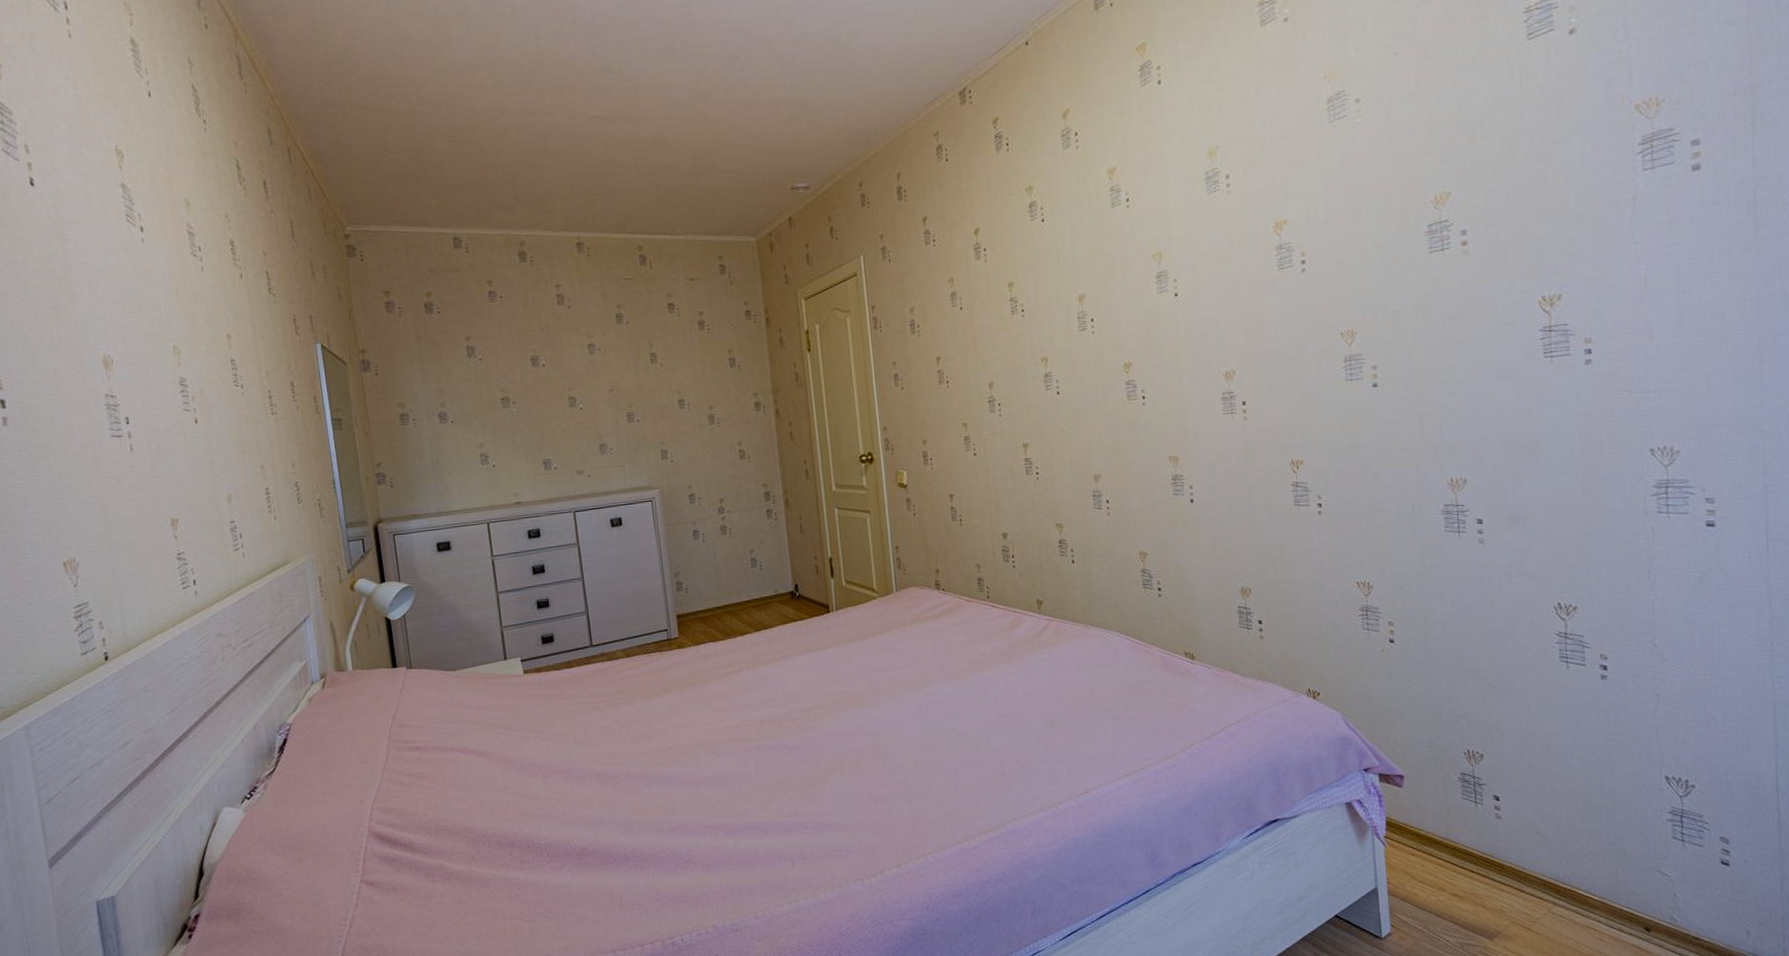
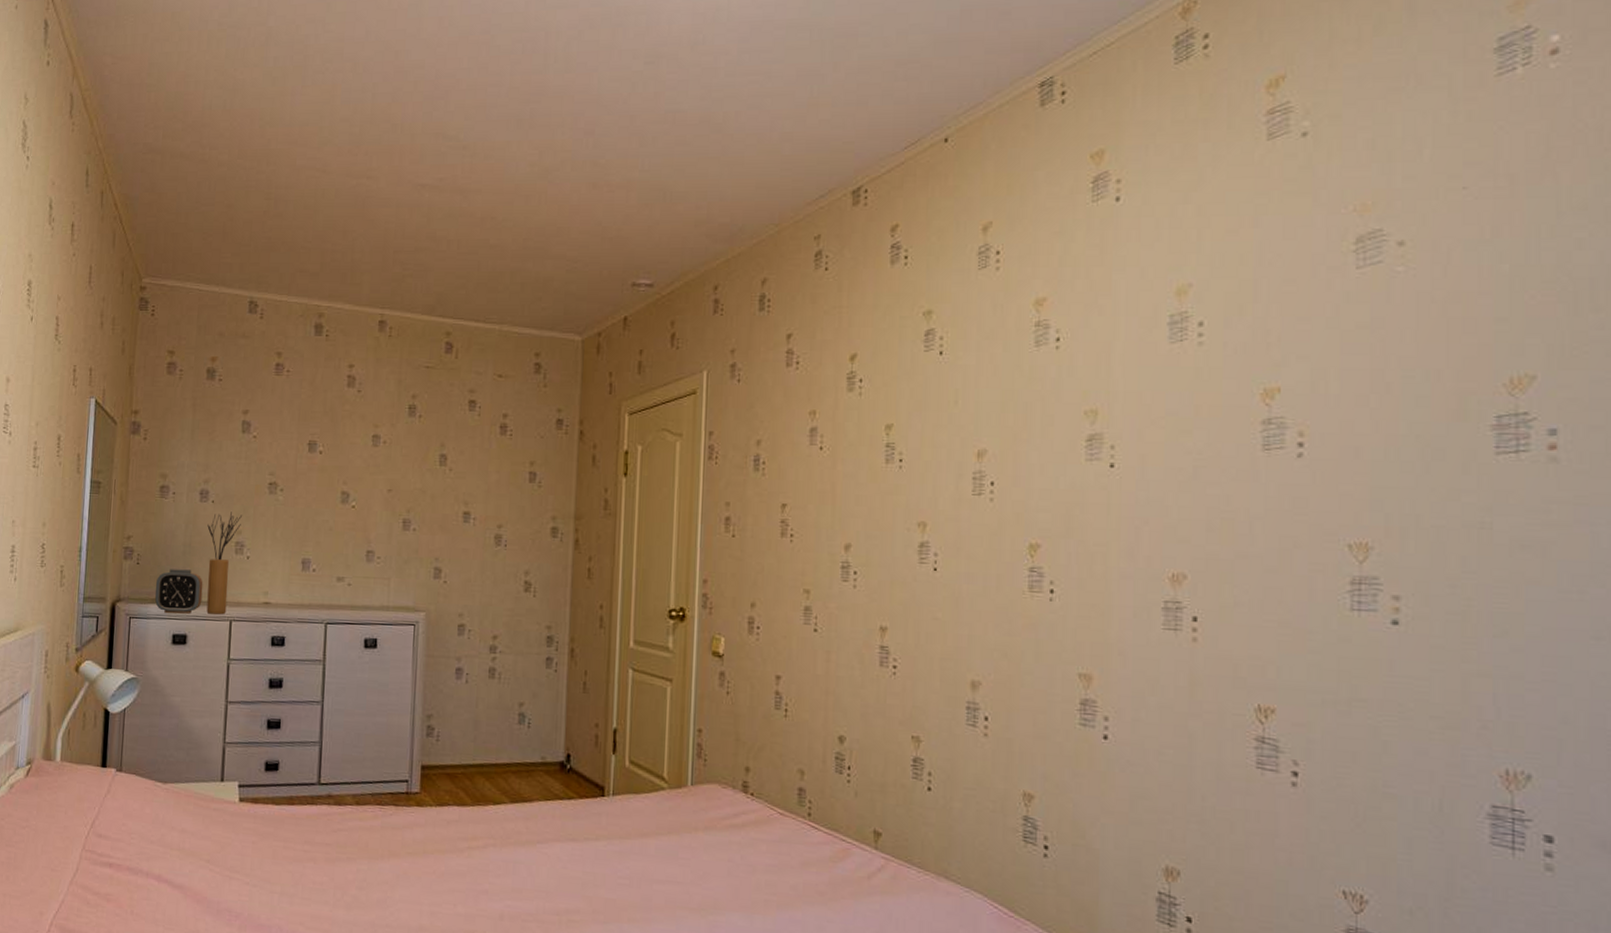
alarm clock: none [411,484,459,527] -> present [154,569,203,615]
vase: none [451,428,483,521] -> present [206,512,243,615]

